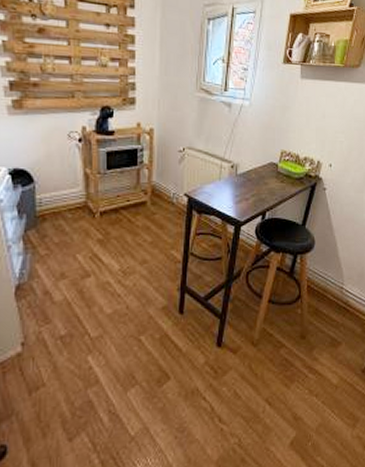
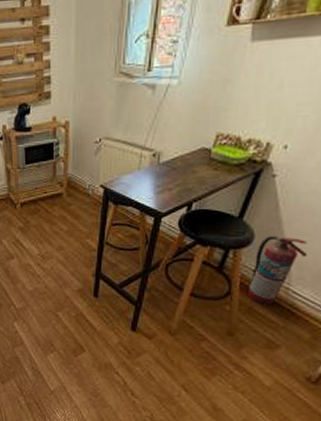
fire extinguisher: none [313,240,353,305] -> present [247,235,308,305]

